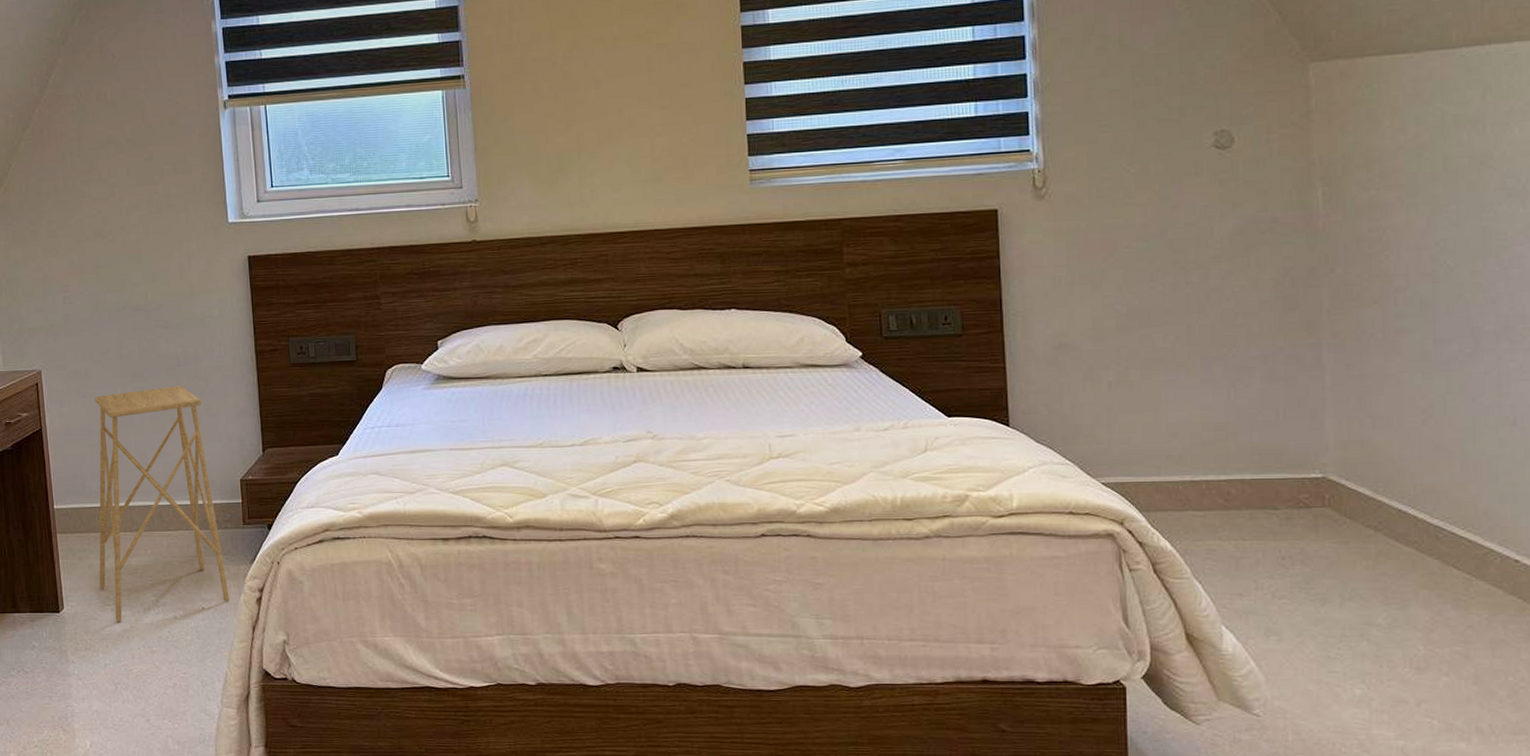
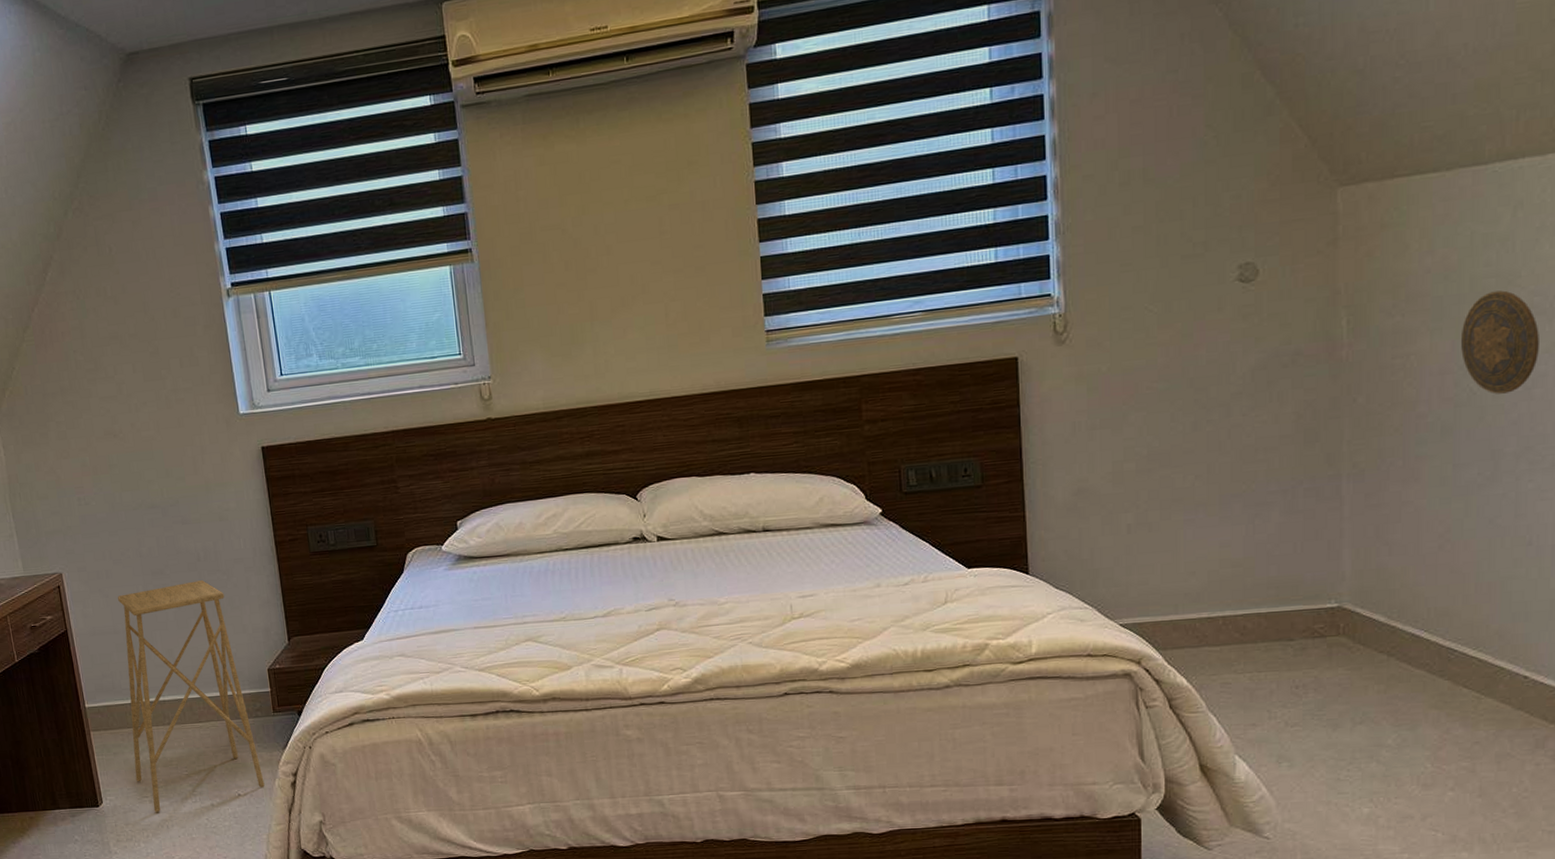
decorative plate: none [1435,171,1514,272] -> present [1460,290,1539,394]

